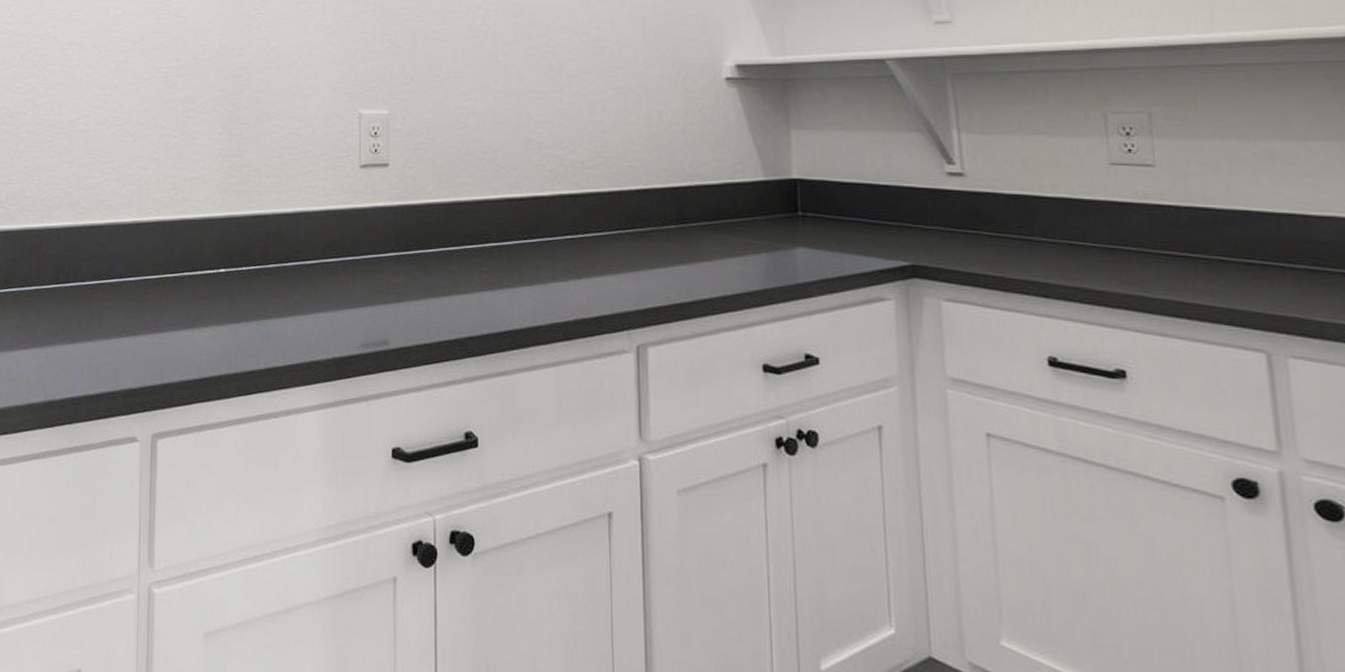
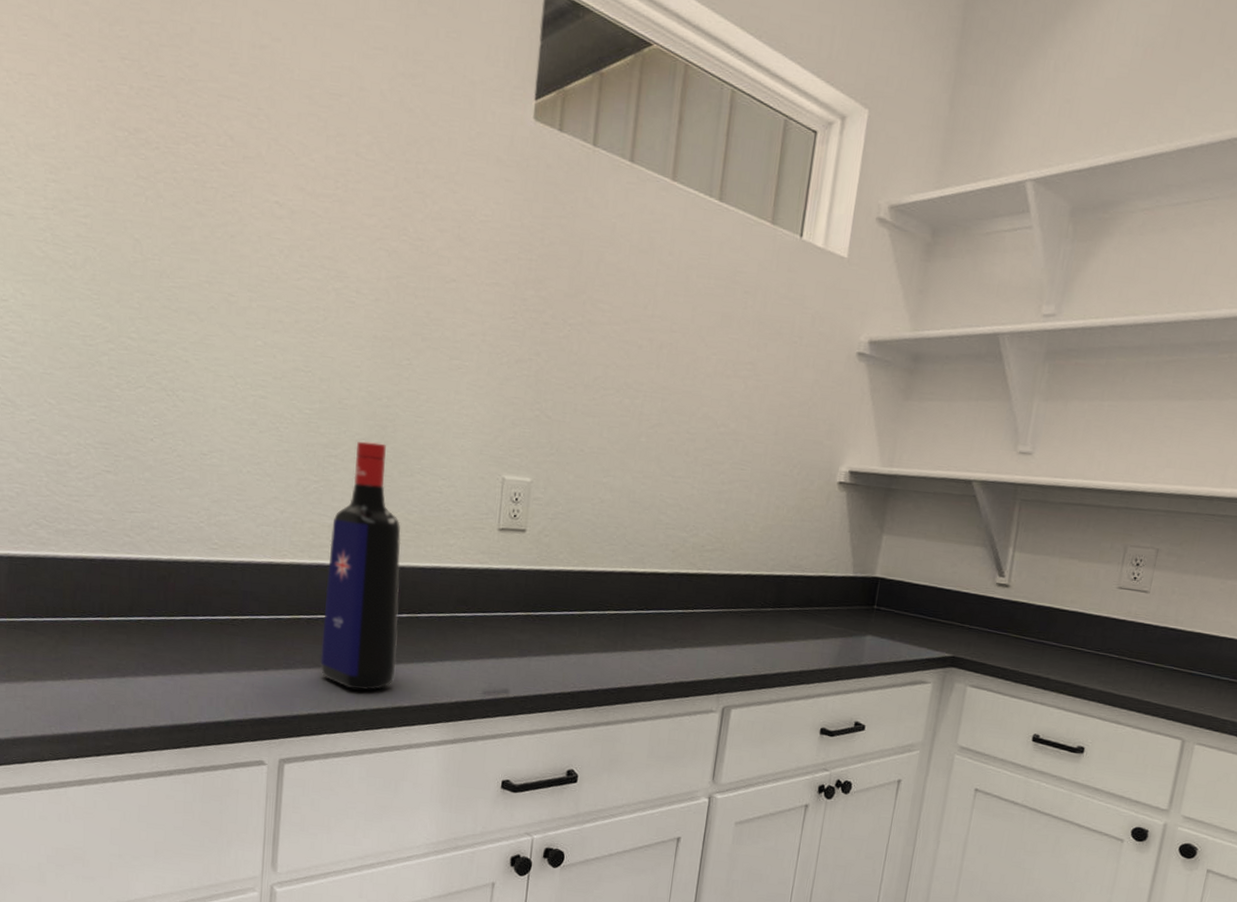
liquor bottle: none [189,92,267,351] -> present [320,441,401,691]

